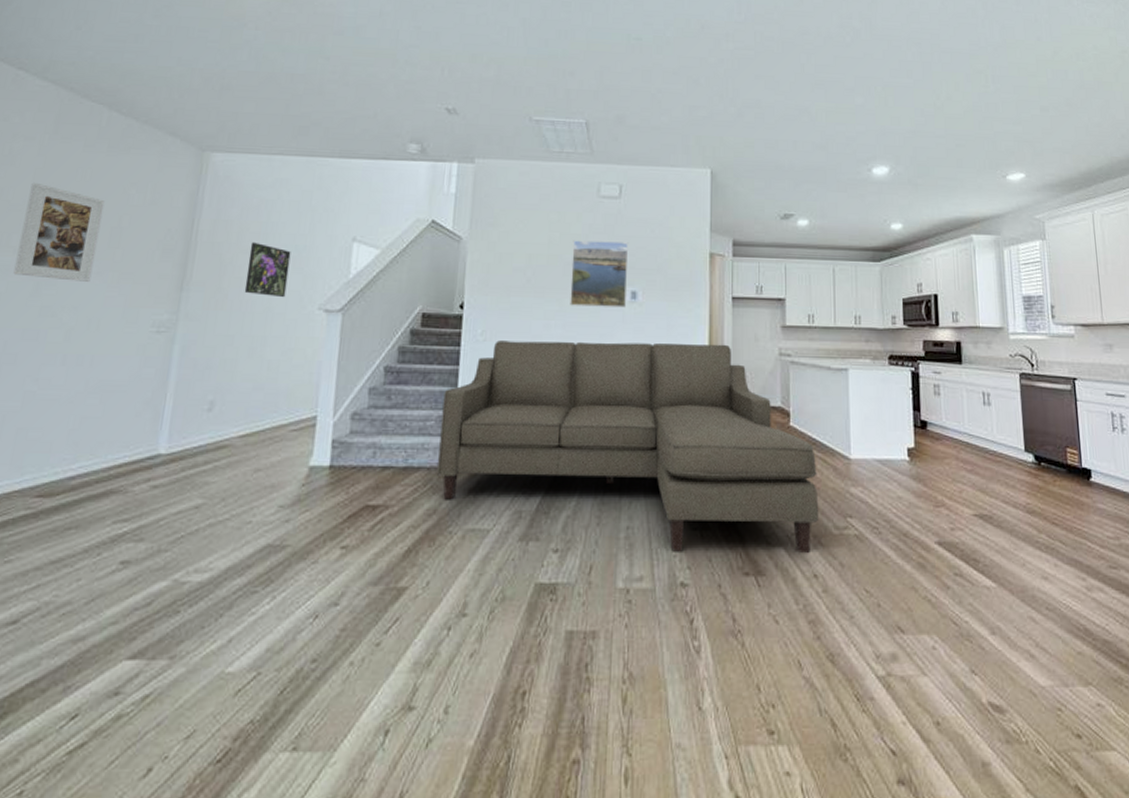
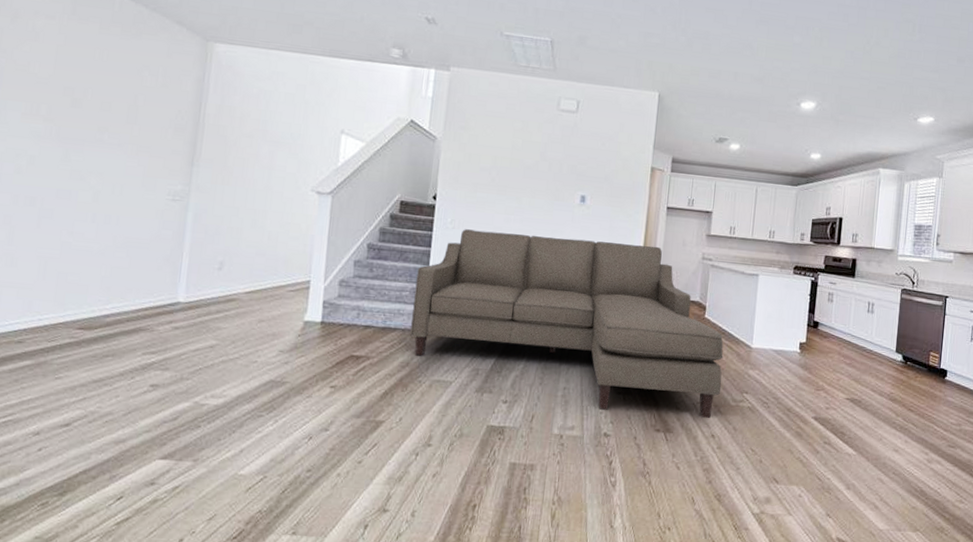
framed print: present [13,182,105,282] -> none [45,58,121,152]
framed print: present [244,242,291,298] -> none [247,127,287,179]
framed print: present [570,240,629,308] -> none [527,147,582,209]

